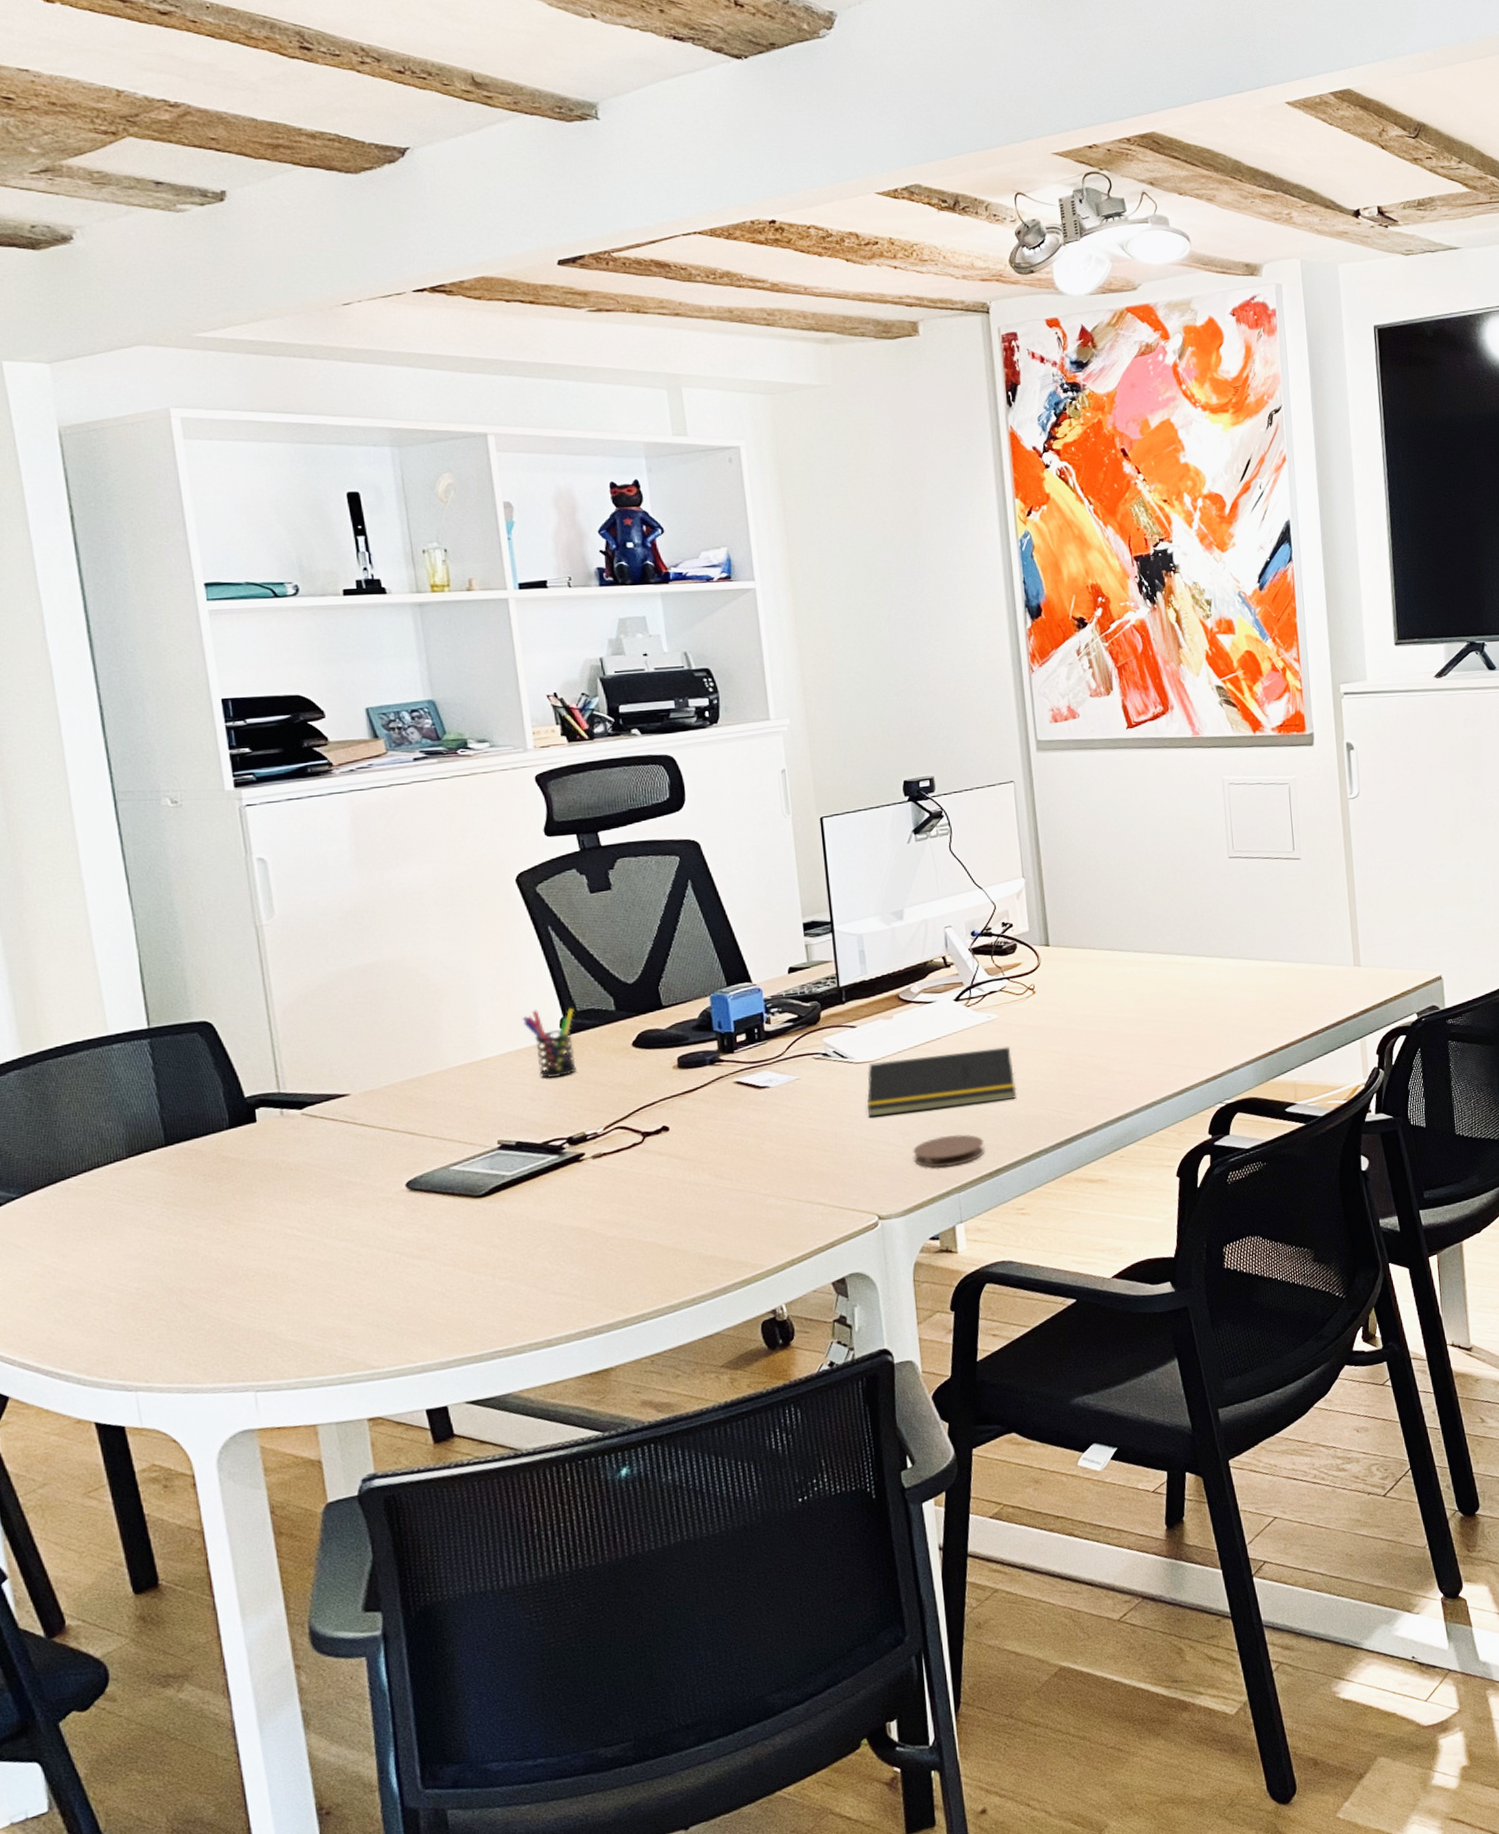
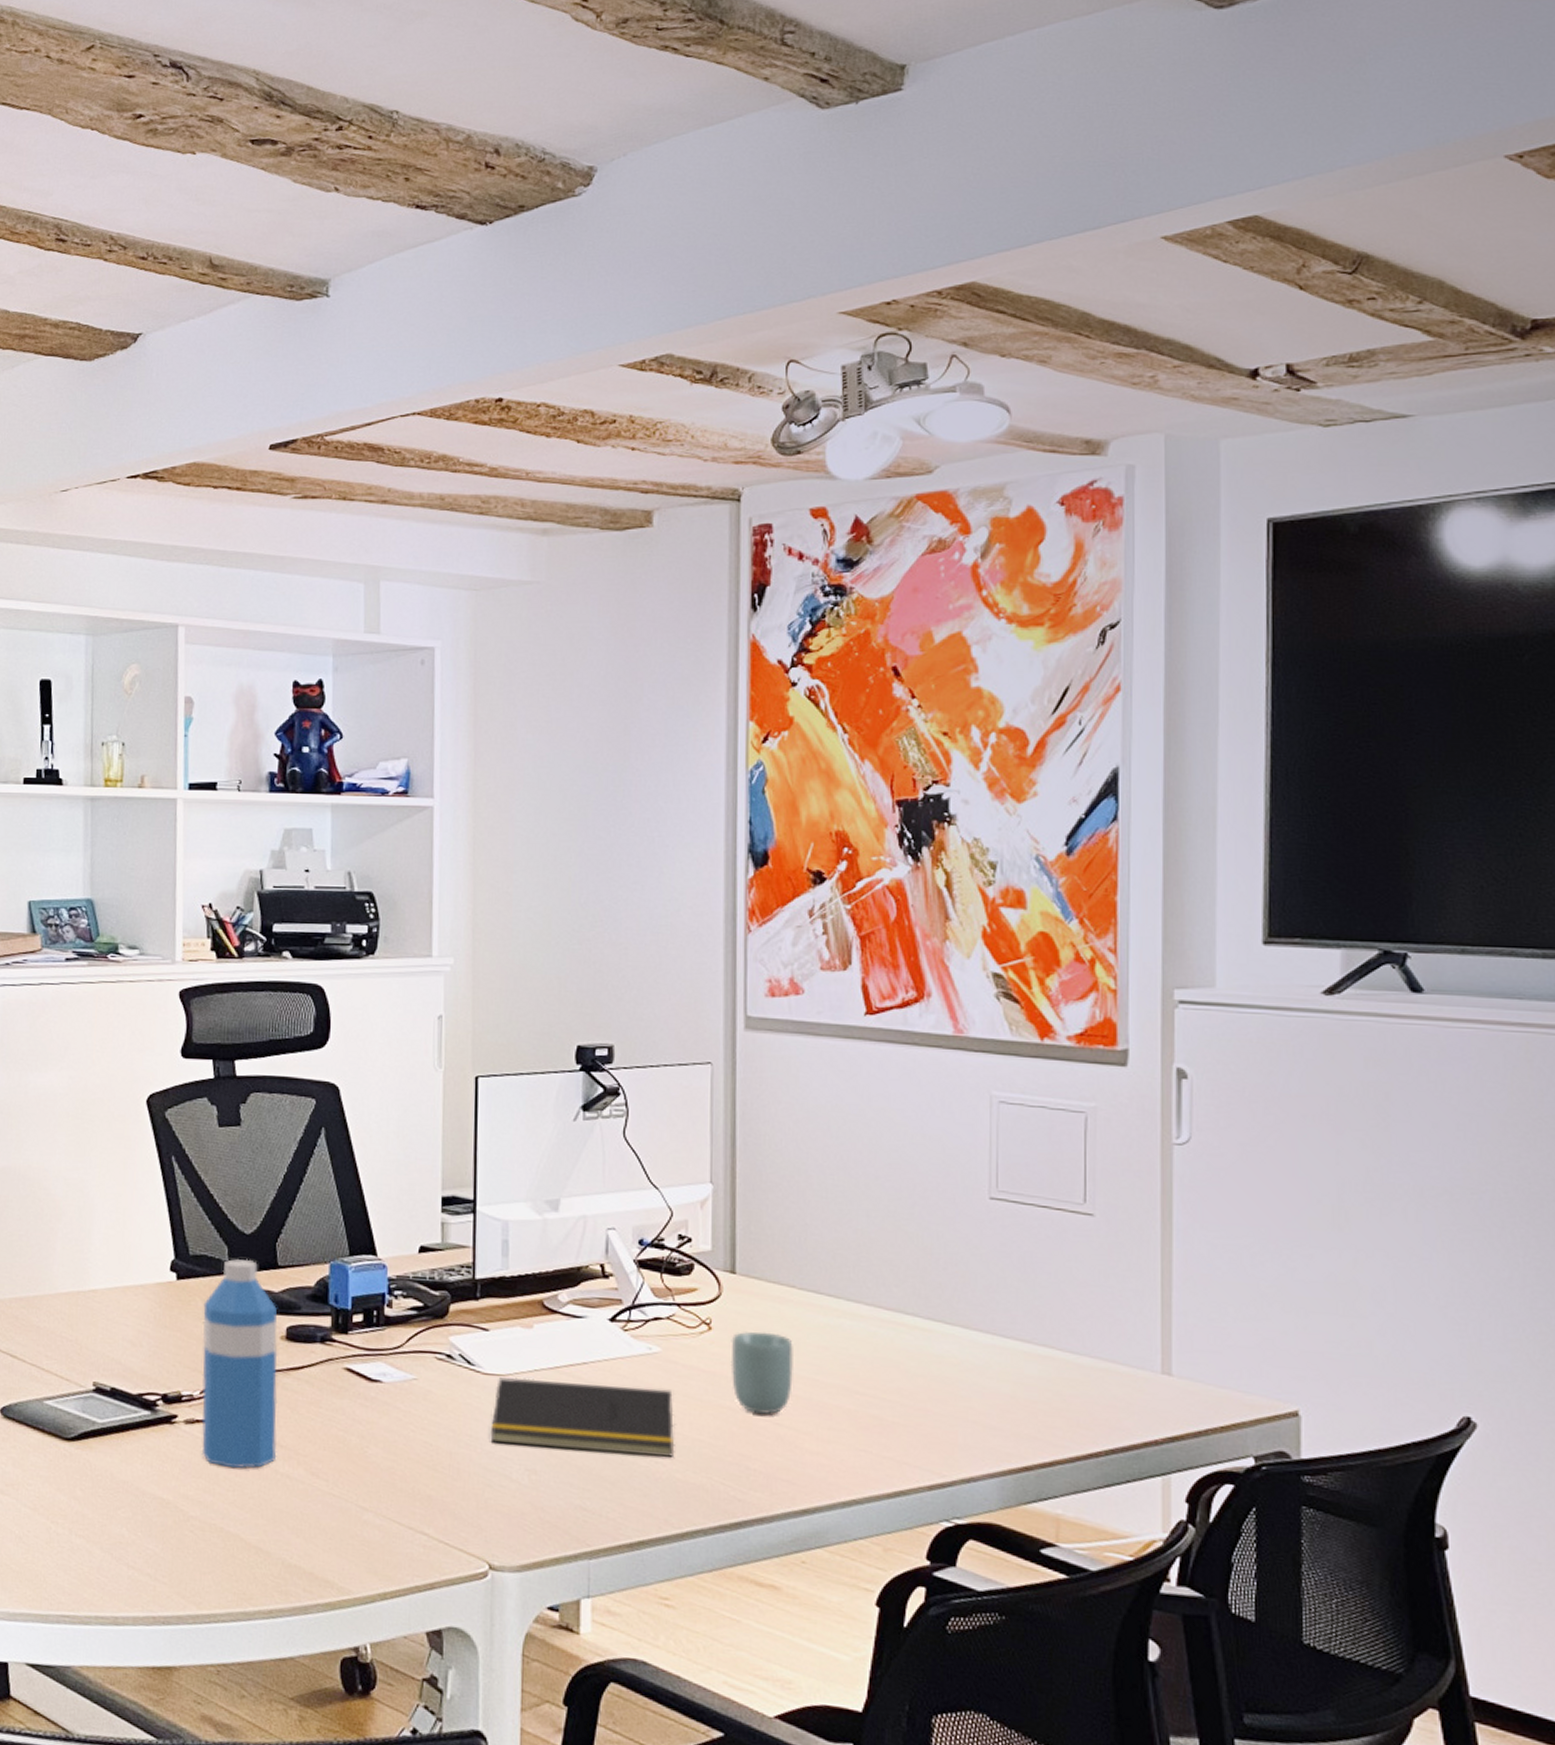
pen holder: present [522,1007,577,1079] -> none [133,1246,187,1325]
water bottle: none [596,1005,683,1188] -> present [201,1259,278,1469]
coaster: present [913,1134,985,1169] -> none [539,1483,627,1525]
cup: none [1051,987,1101,1052] -> present [730,1331,793,1415]

